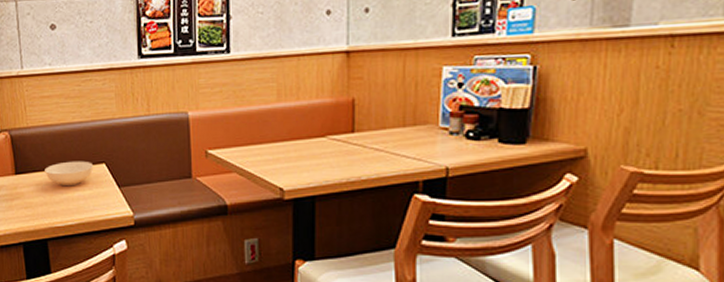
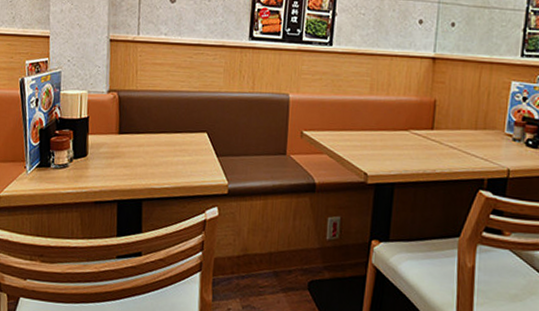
bowl: present [45,161,94,187] -> none [148,127,196,151]

